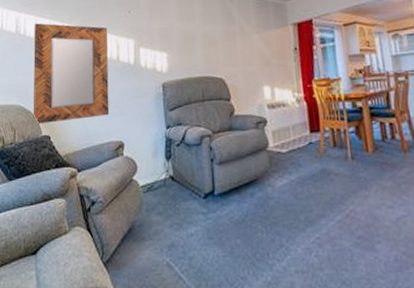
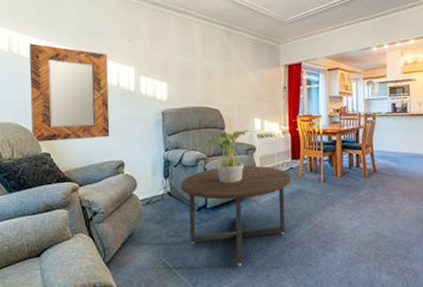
coffee table: none [184,141,312,270] -> present [181,166,291,266]
potted plant: none [209,99,265,164] -> present [205,130,255,183]

